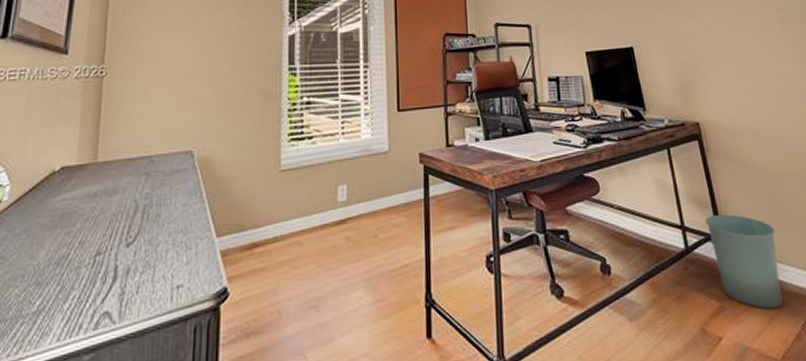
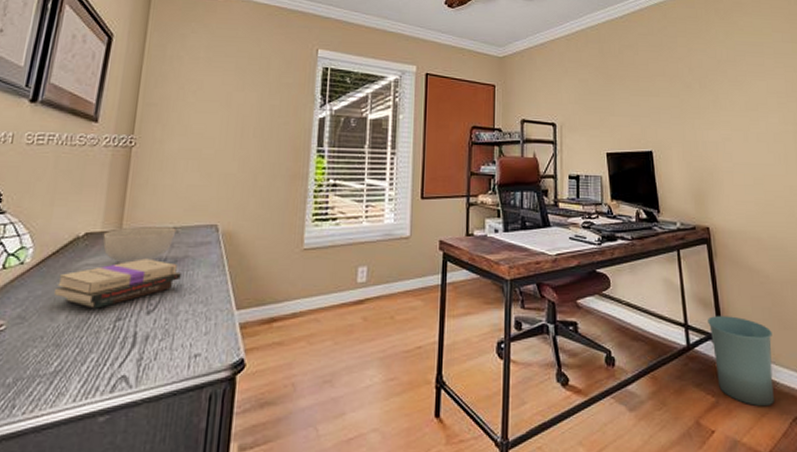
books: none [33,189,159,245] -> present [54,258,181,309]
bowl: none [78,155,152,198] -> present [103,225,176,265]

